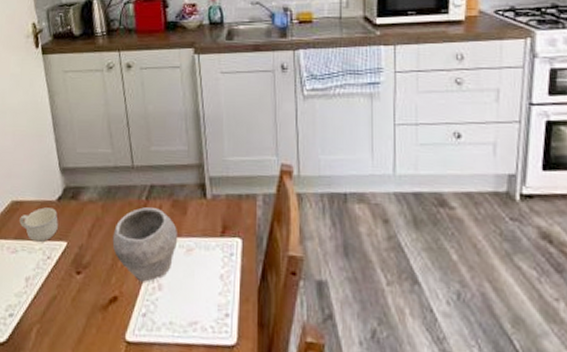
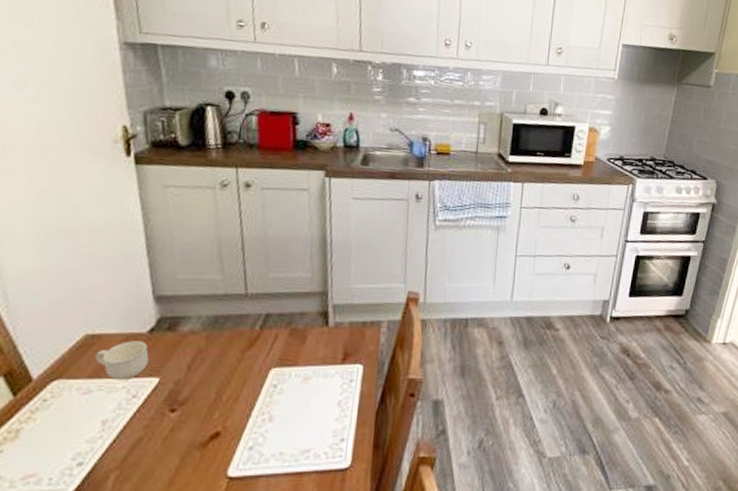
bowl: present [112,207,178,282] -> none [216,337,295,415]

